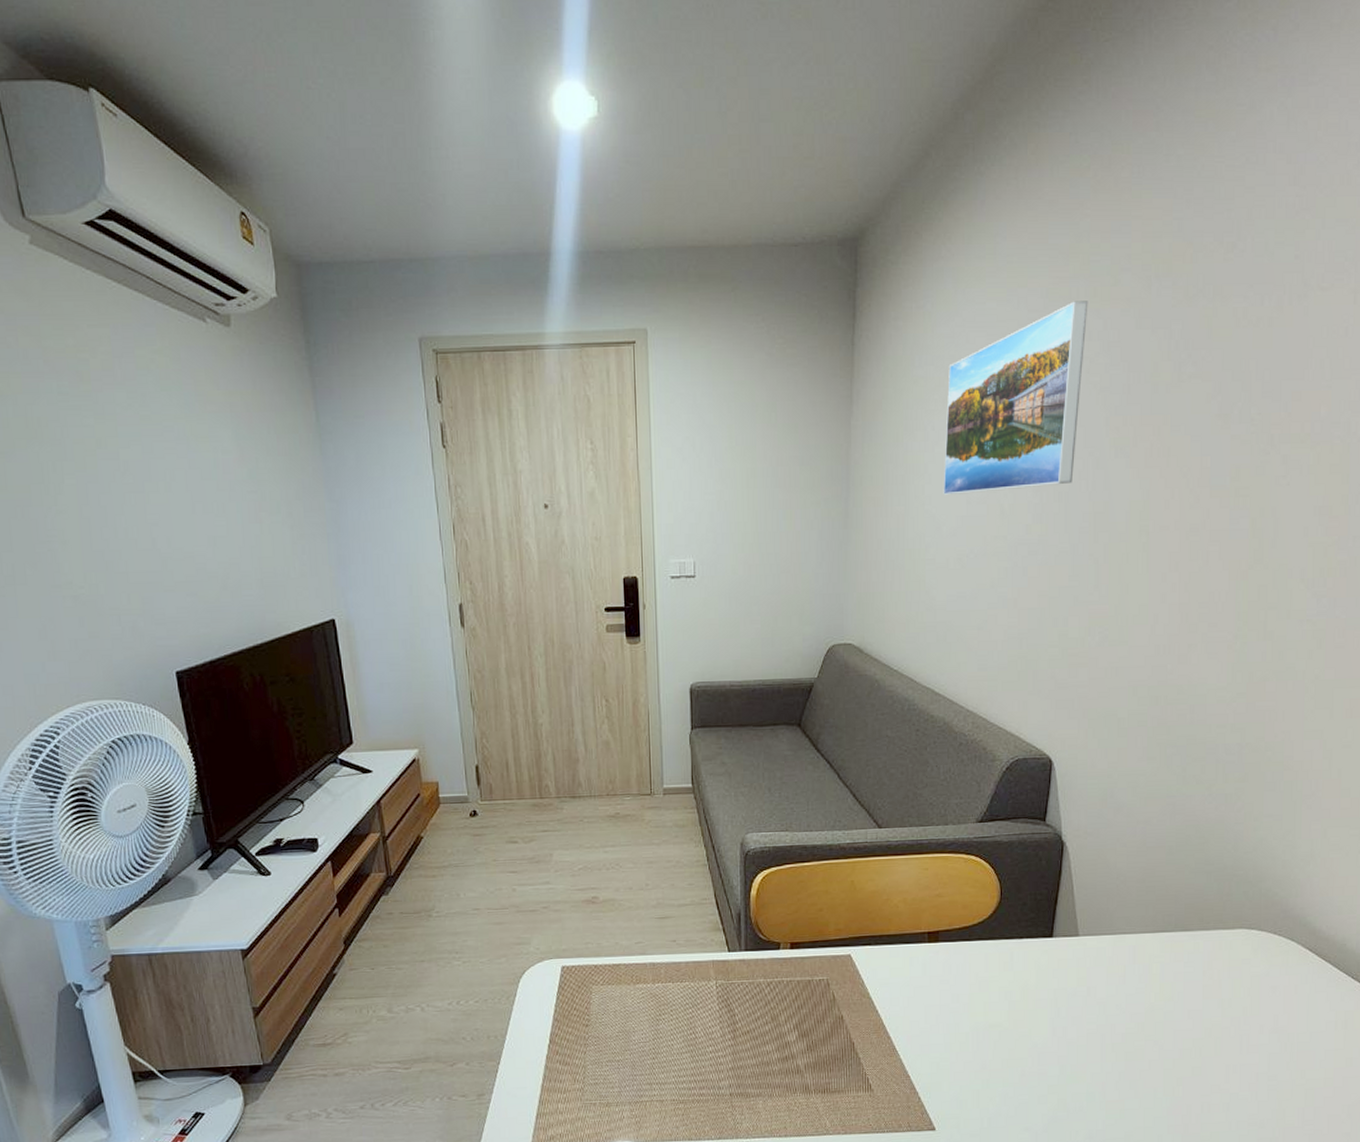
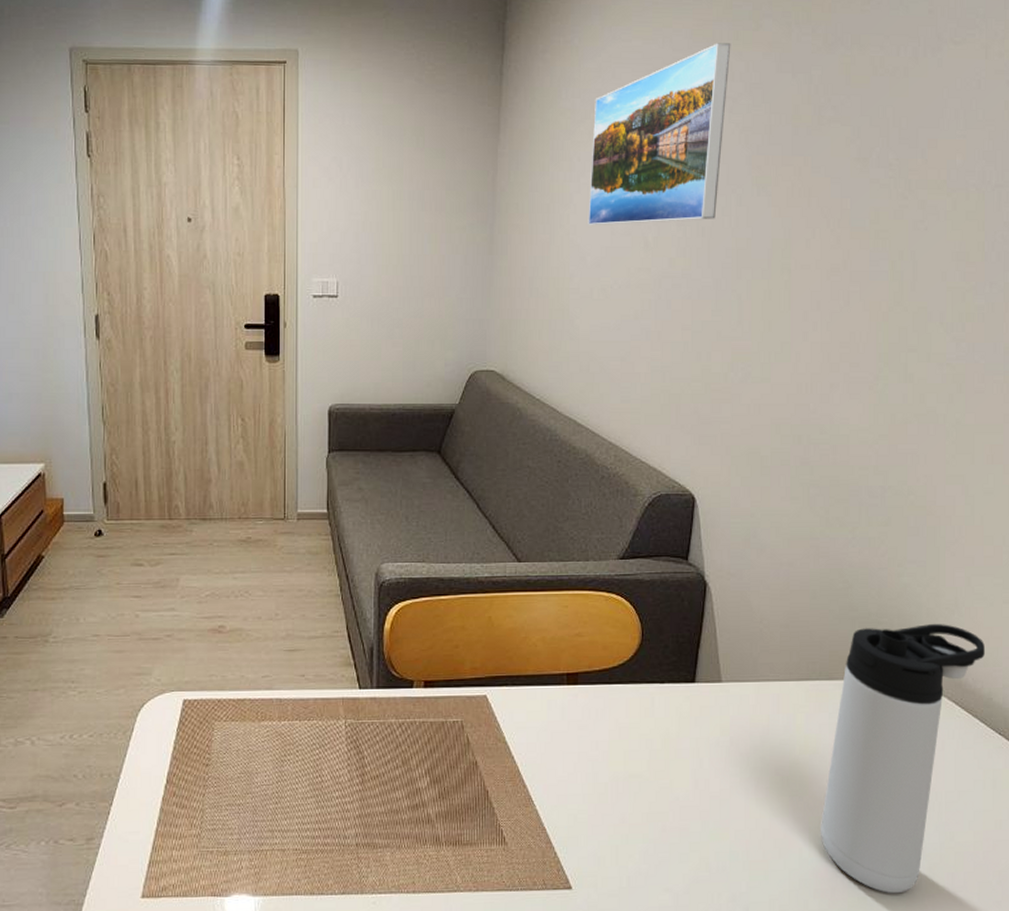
thermos bottle: none [1175,875,1340,1128] -> present [821,624,986,894]

